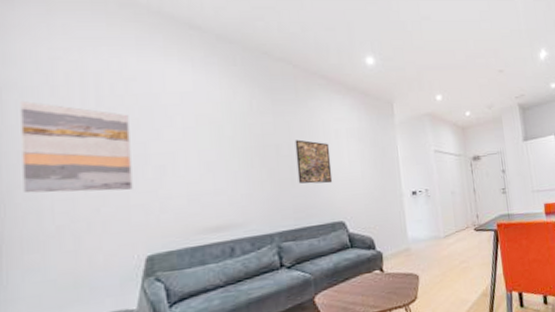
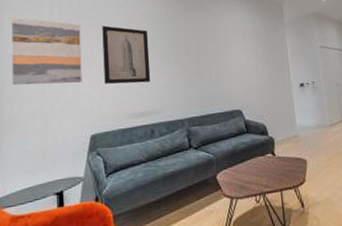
wall art: none [161,117,230,192] -> present [102,25,151,85]
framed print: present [294,139,333,184] -> none [201,40,232,77]

